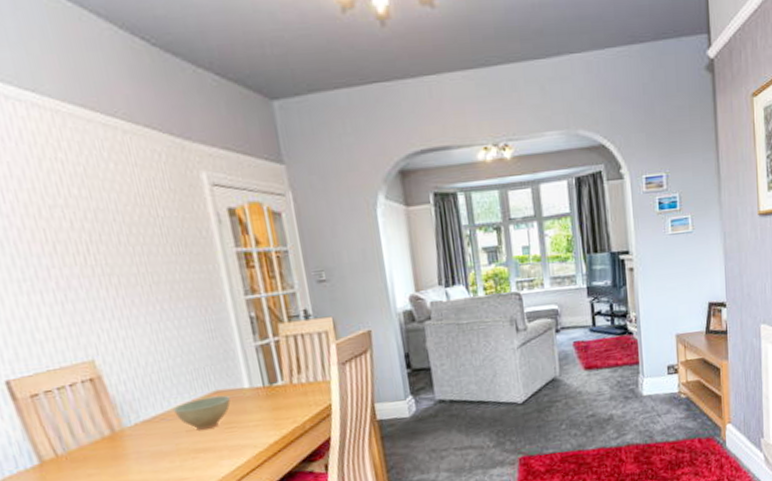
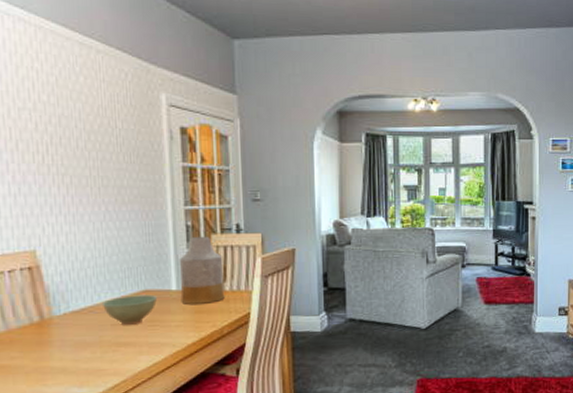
vase: none [247,326,302,402] -> present [178,236,225,305]

